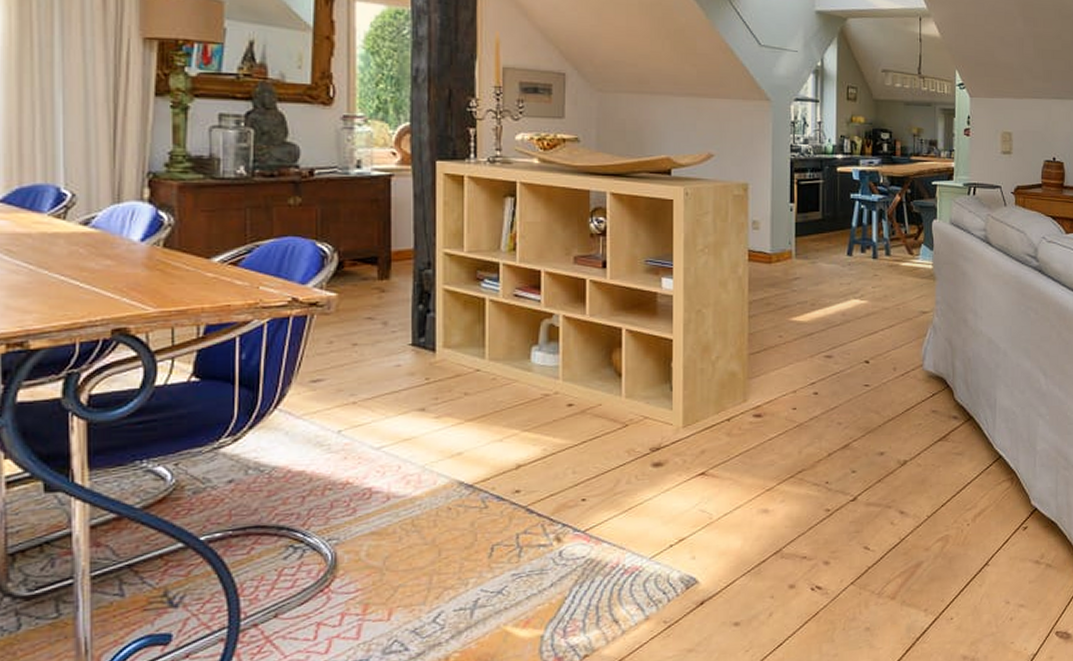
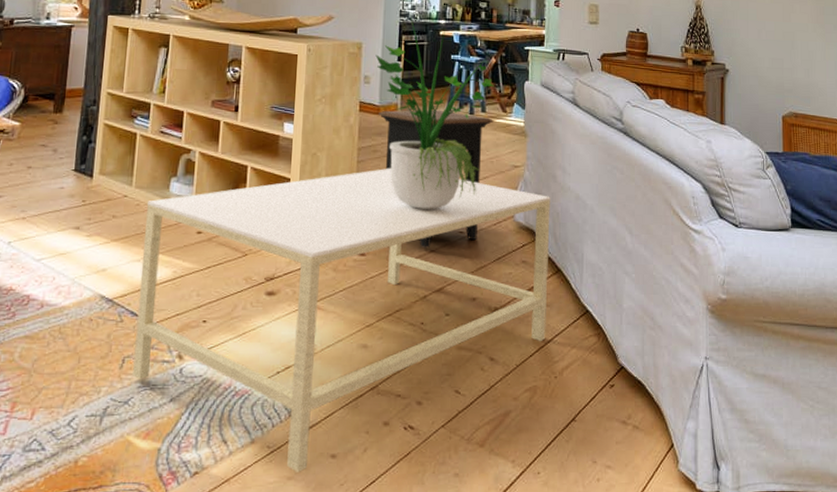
coffee table: none [504,321,961,644] -> present [132,168,550,472]
potted plant: none [764,146,899,364] -> present [375,11,494,209]
side table: none [769,255,899,405] -> present [378,110,493,249]

